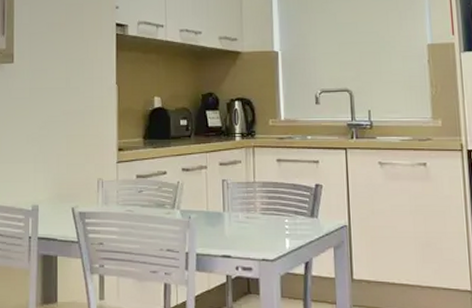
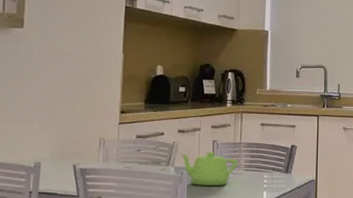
teapot: none [185,192,253,233] -> present [179,151,238,187]

